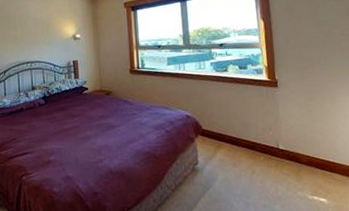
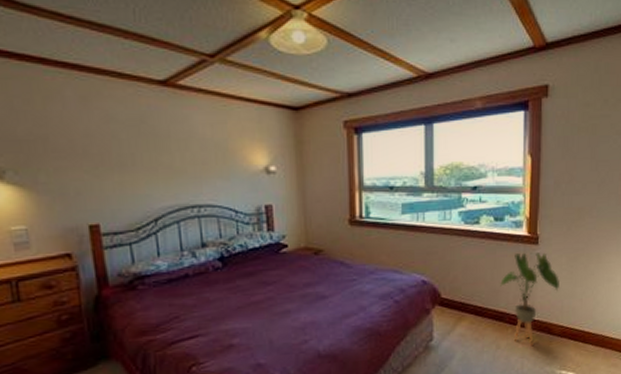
house plant: none [249,94,301,172] -> present [500,252,559,345]

